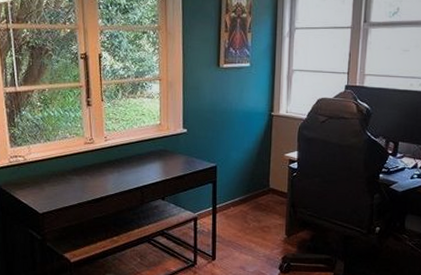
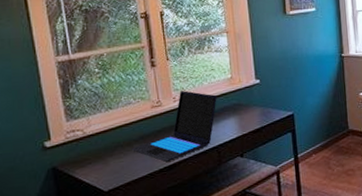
laptop: none [64,132,145,195] -> present [131,91,217,162]

